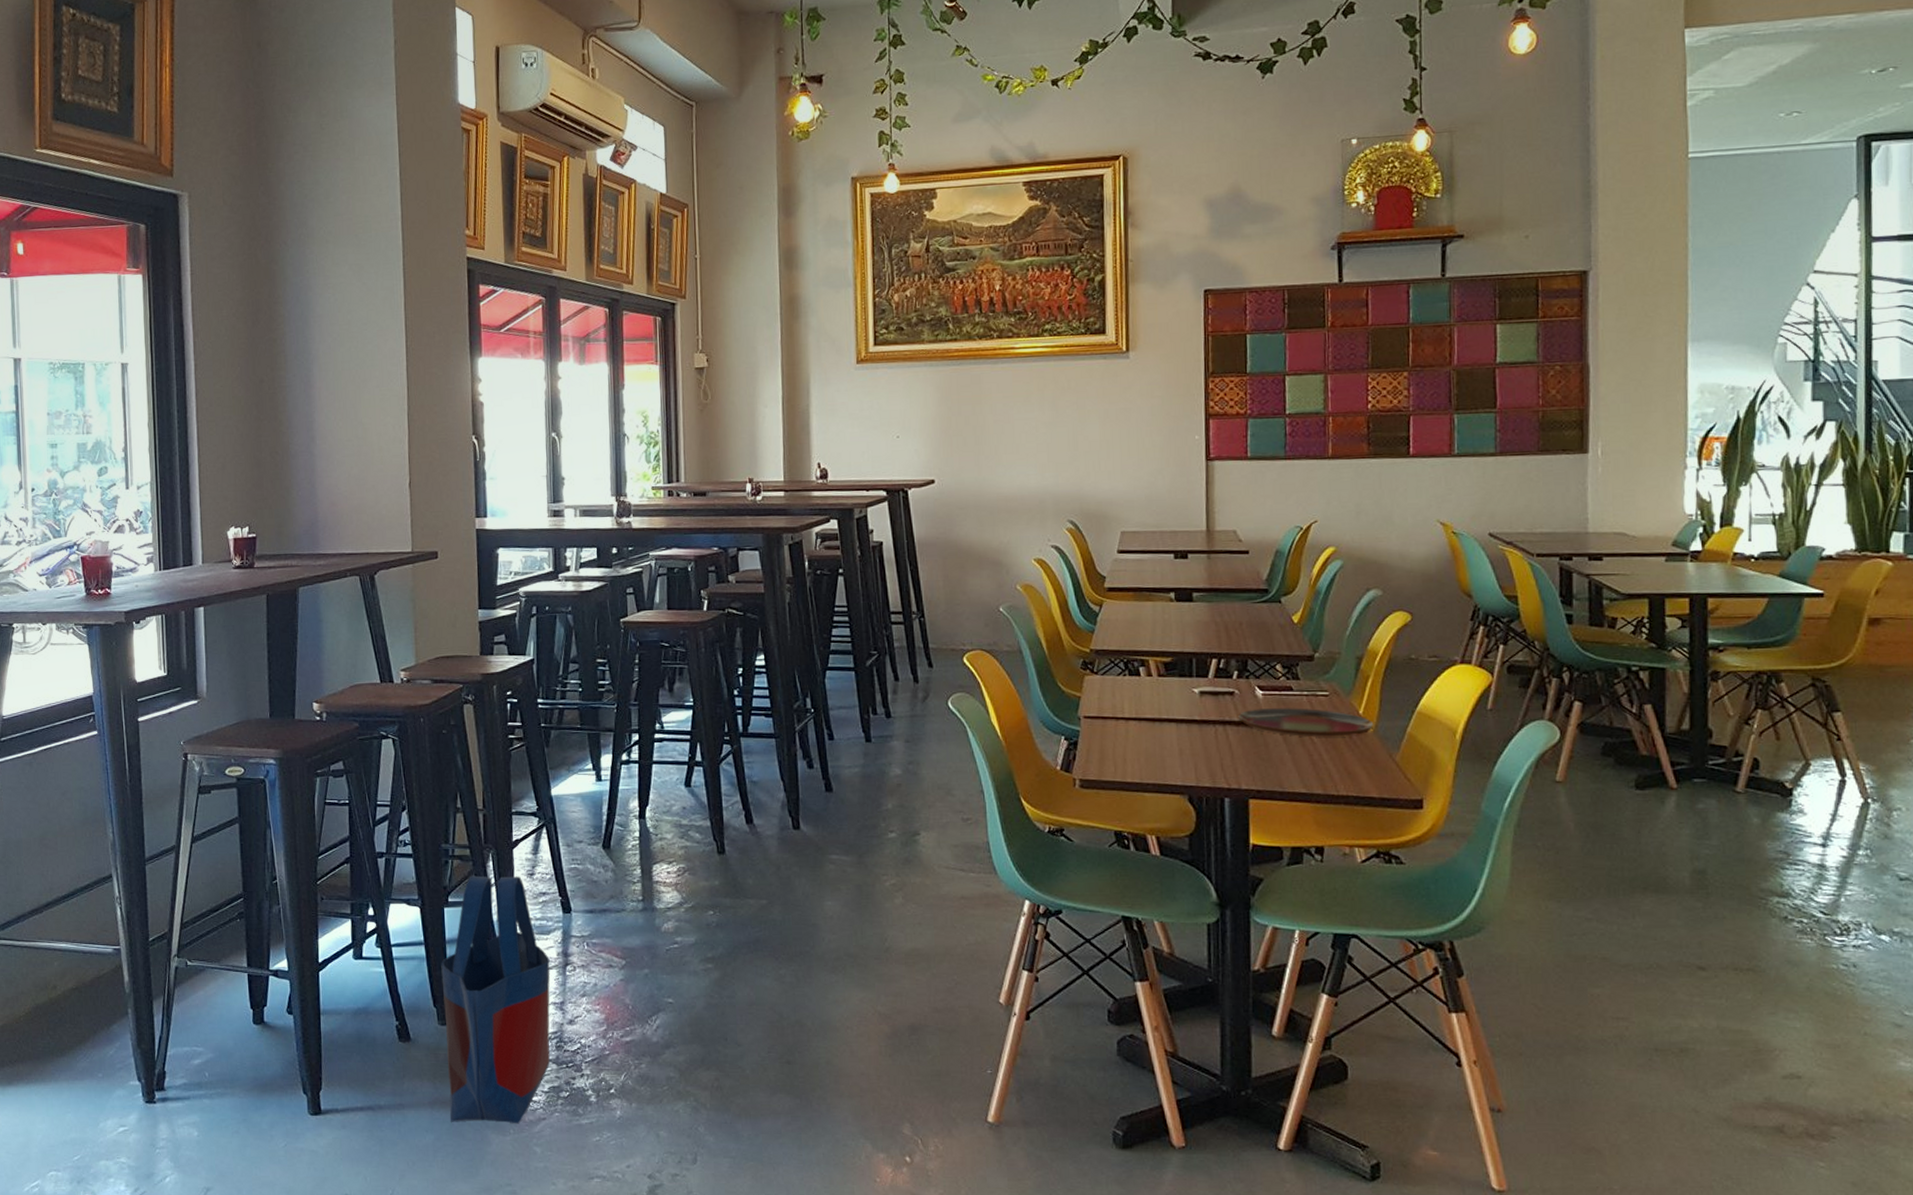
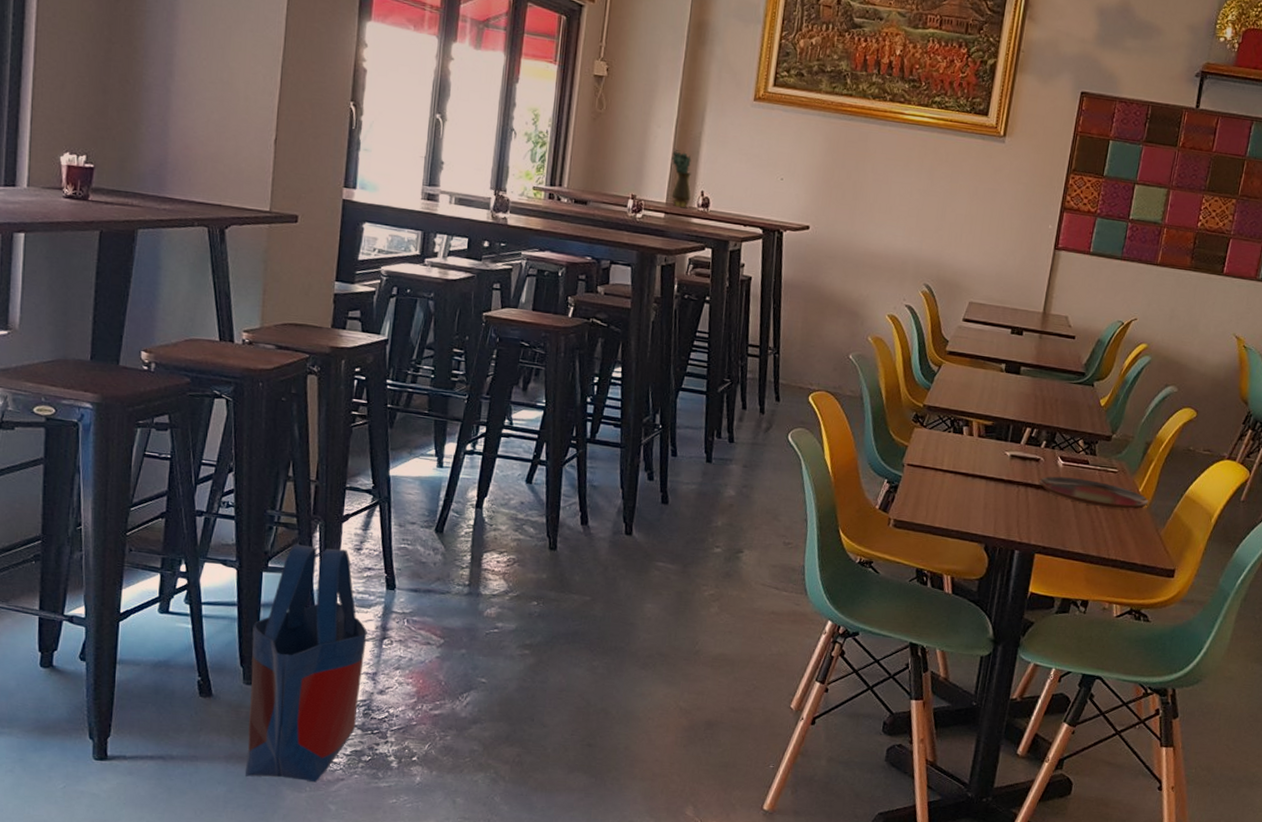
vase: none [783,425,808,484] -> present [671,148,692,209]

